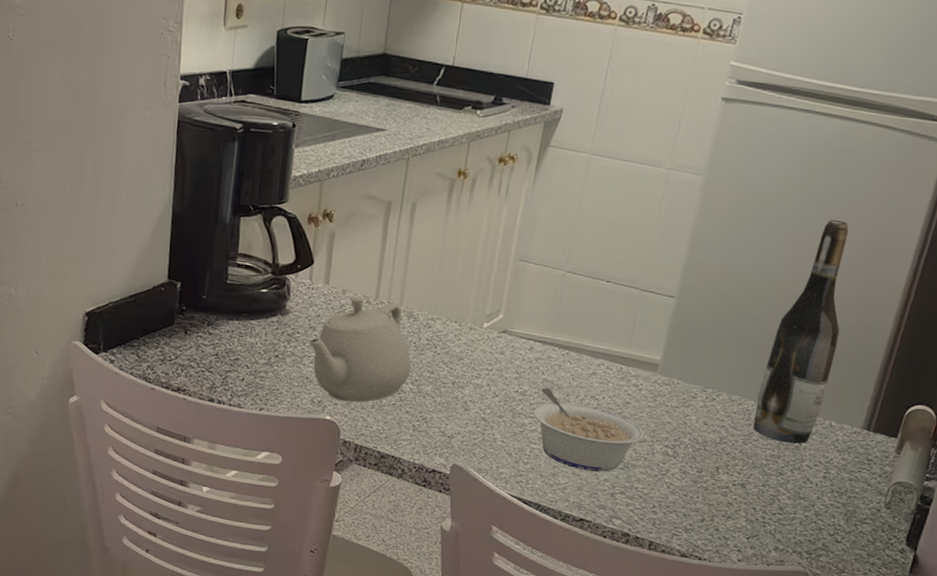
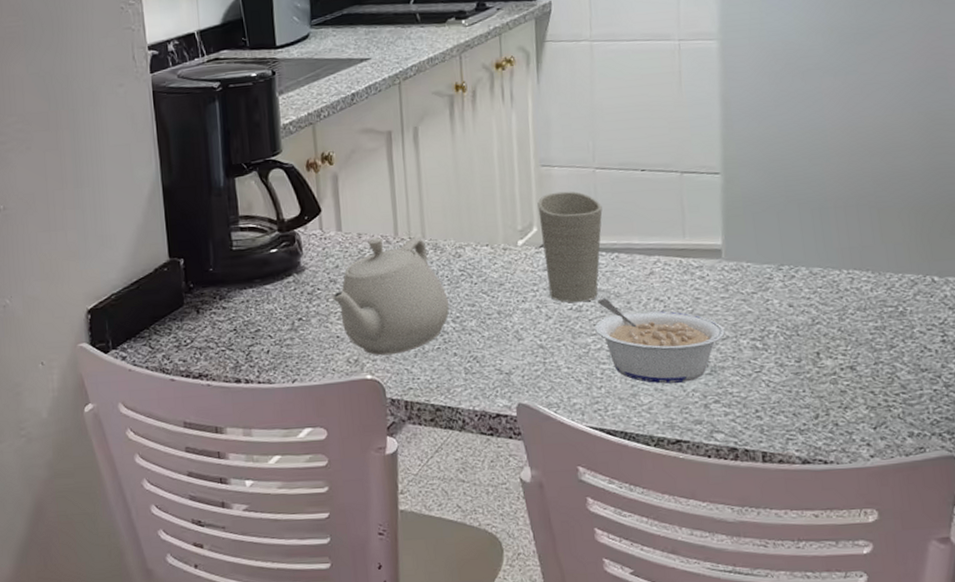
cup: none [501,286,565,388] -> present [537,191,603,303]
wine bottle: present [753,219,849,444] -> none [840,57,918,311]

